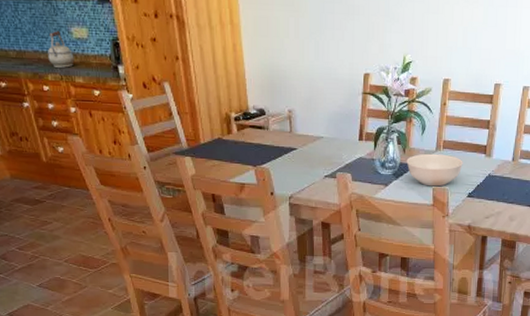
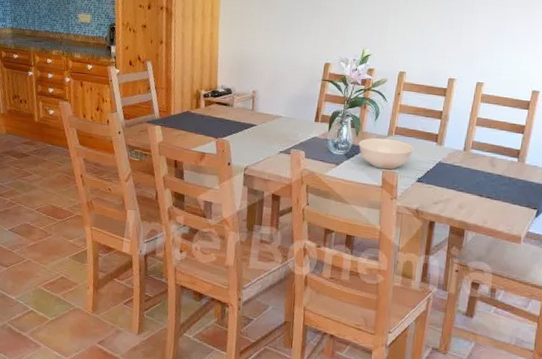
kettle: present [46,31,75,68] -> none [55,16,77,46]

